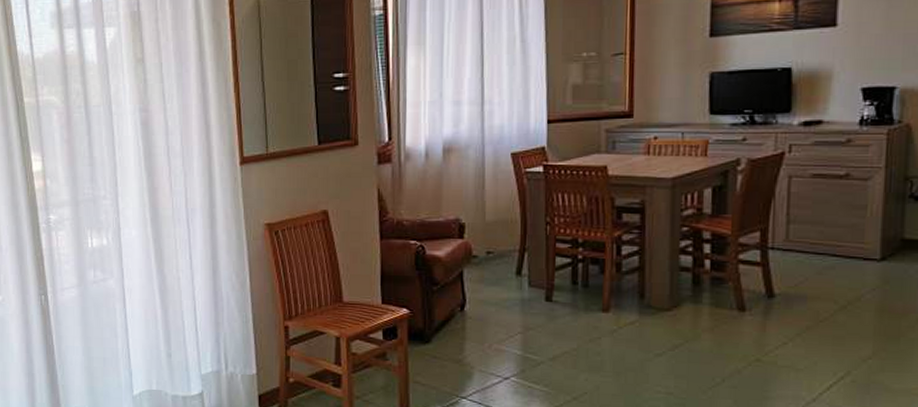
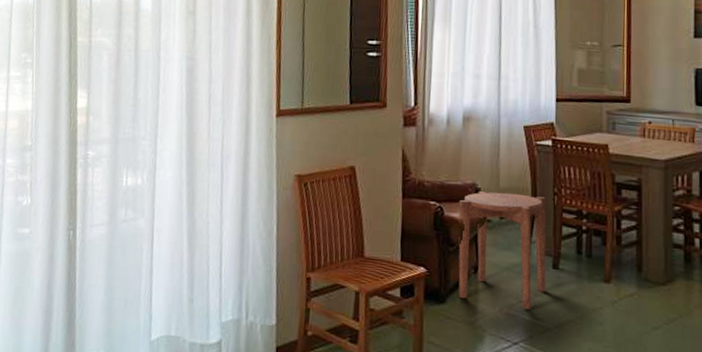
side table: none [441,226,539,344] -> present [458,191,547,309]

